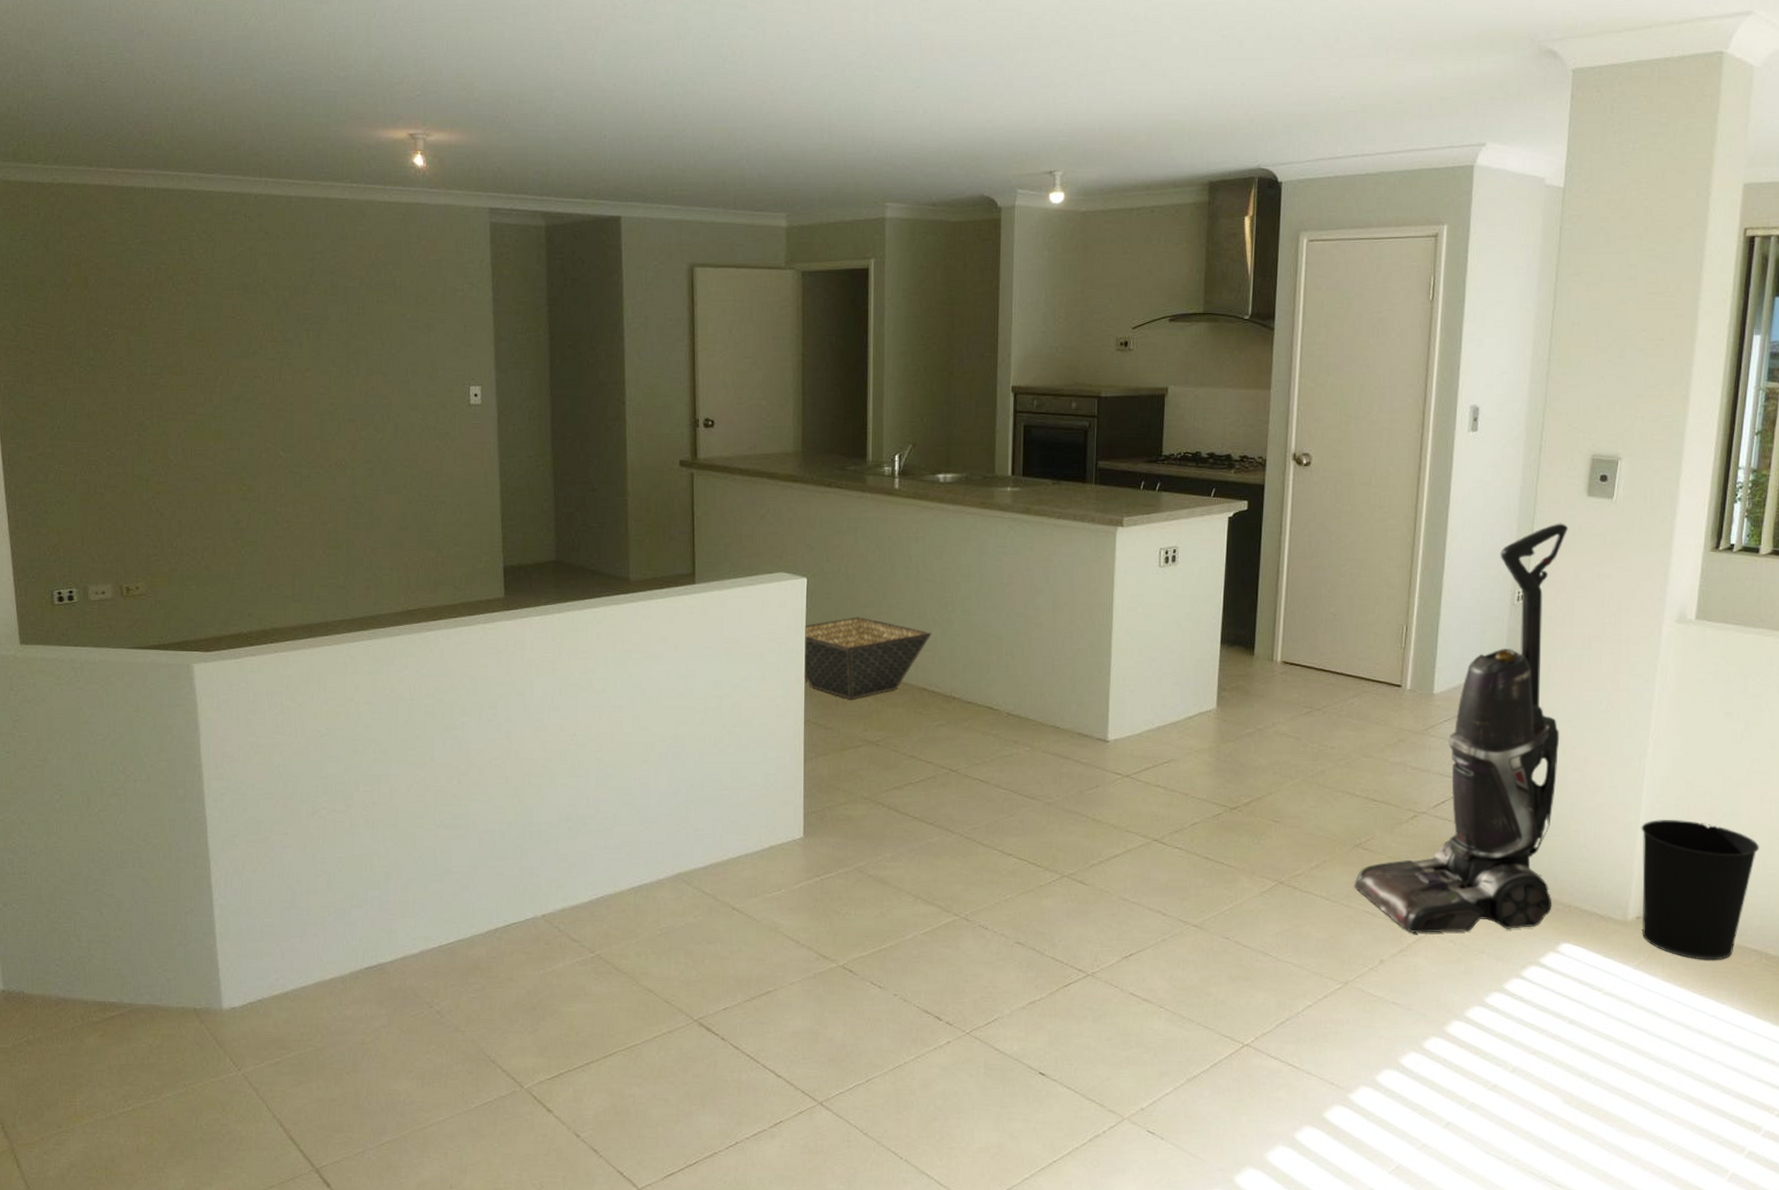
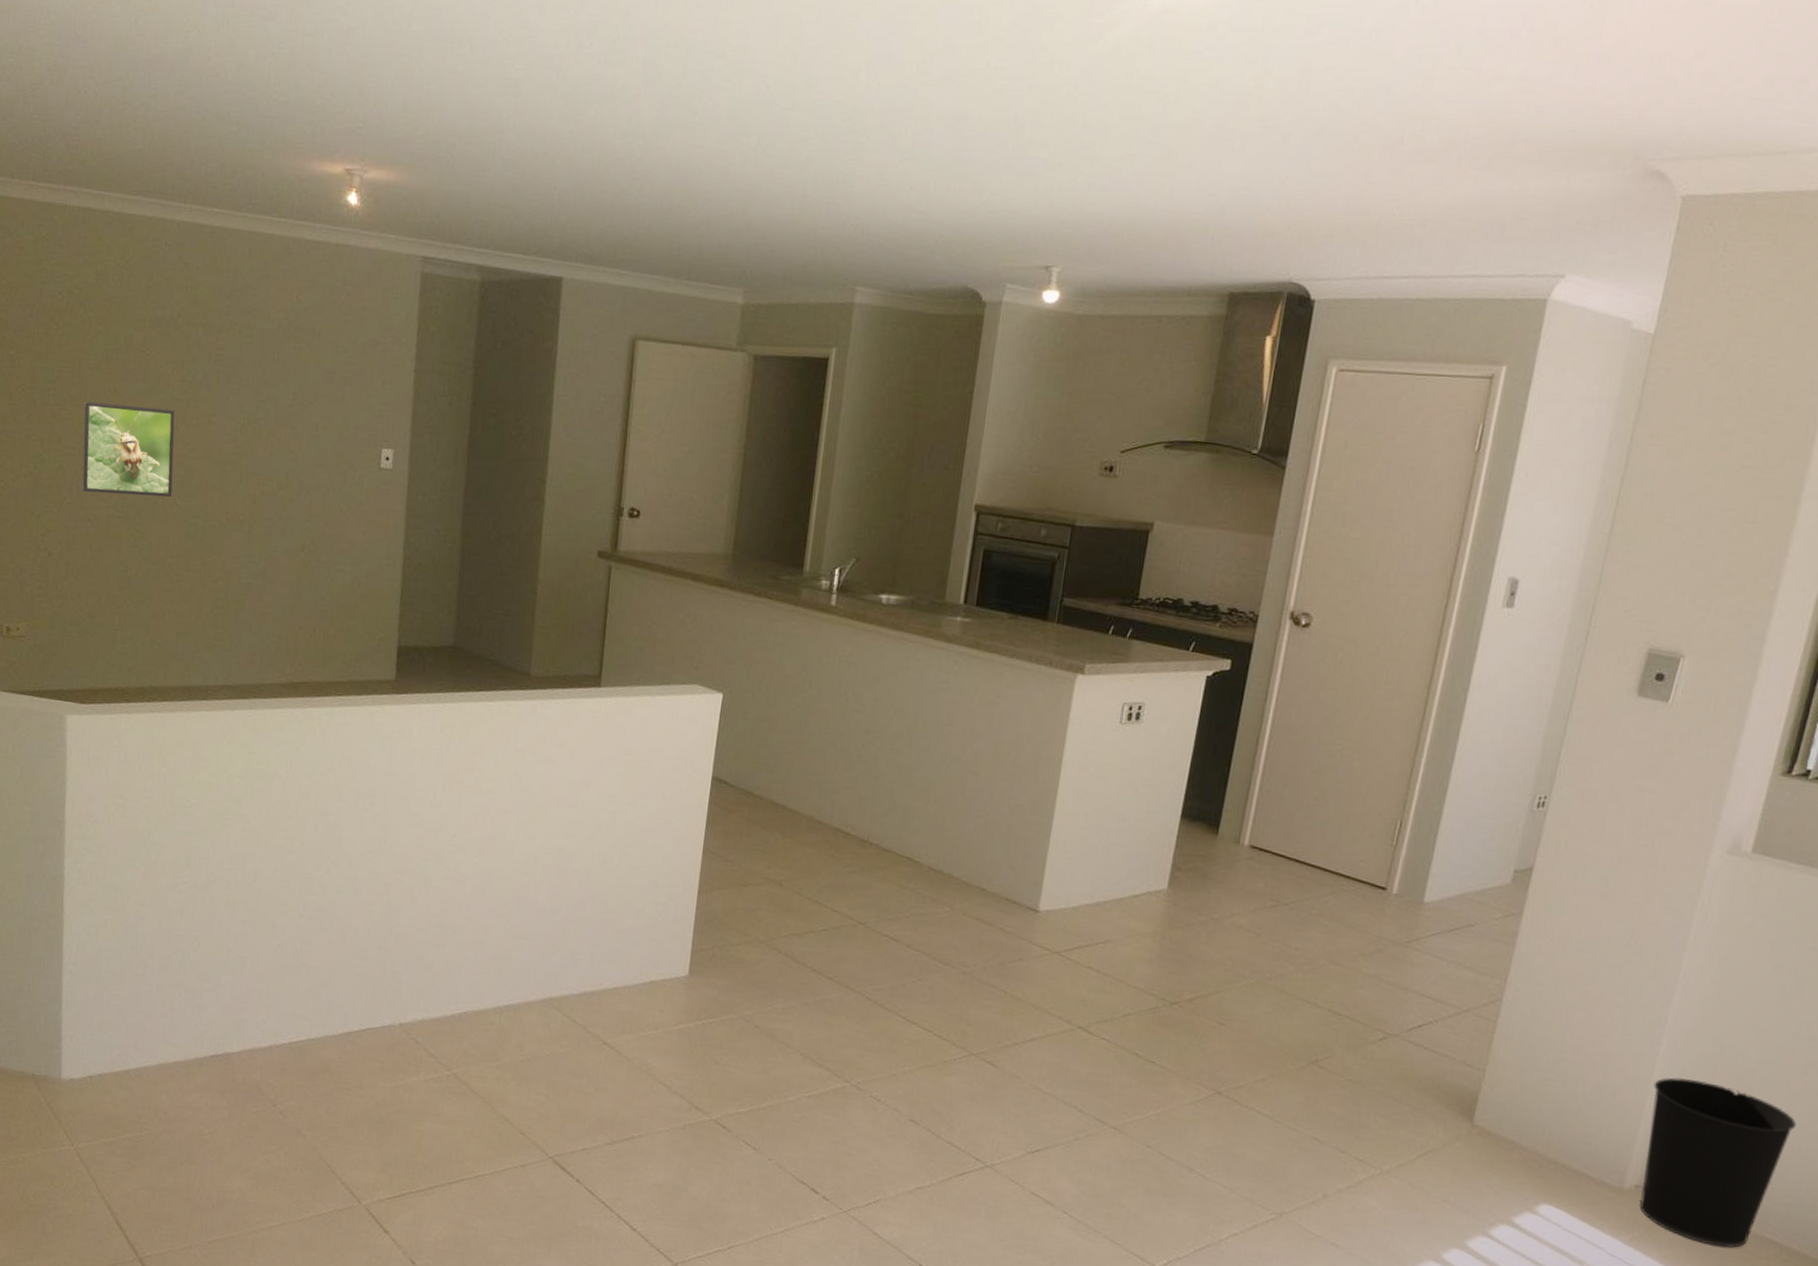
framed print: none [181,368,274,453] -> present [82,402,175,497]
basket: present [803,617,931,700] -> none [707,742,854,833]
vacuum cleaner: present [1354,523,1569,934] -> none [1303,723,1610,1181]

